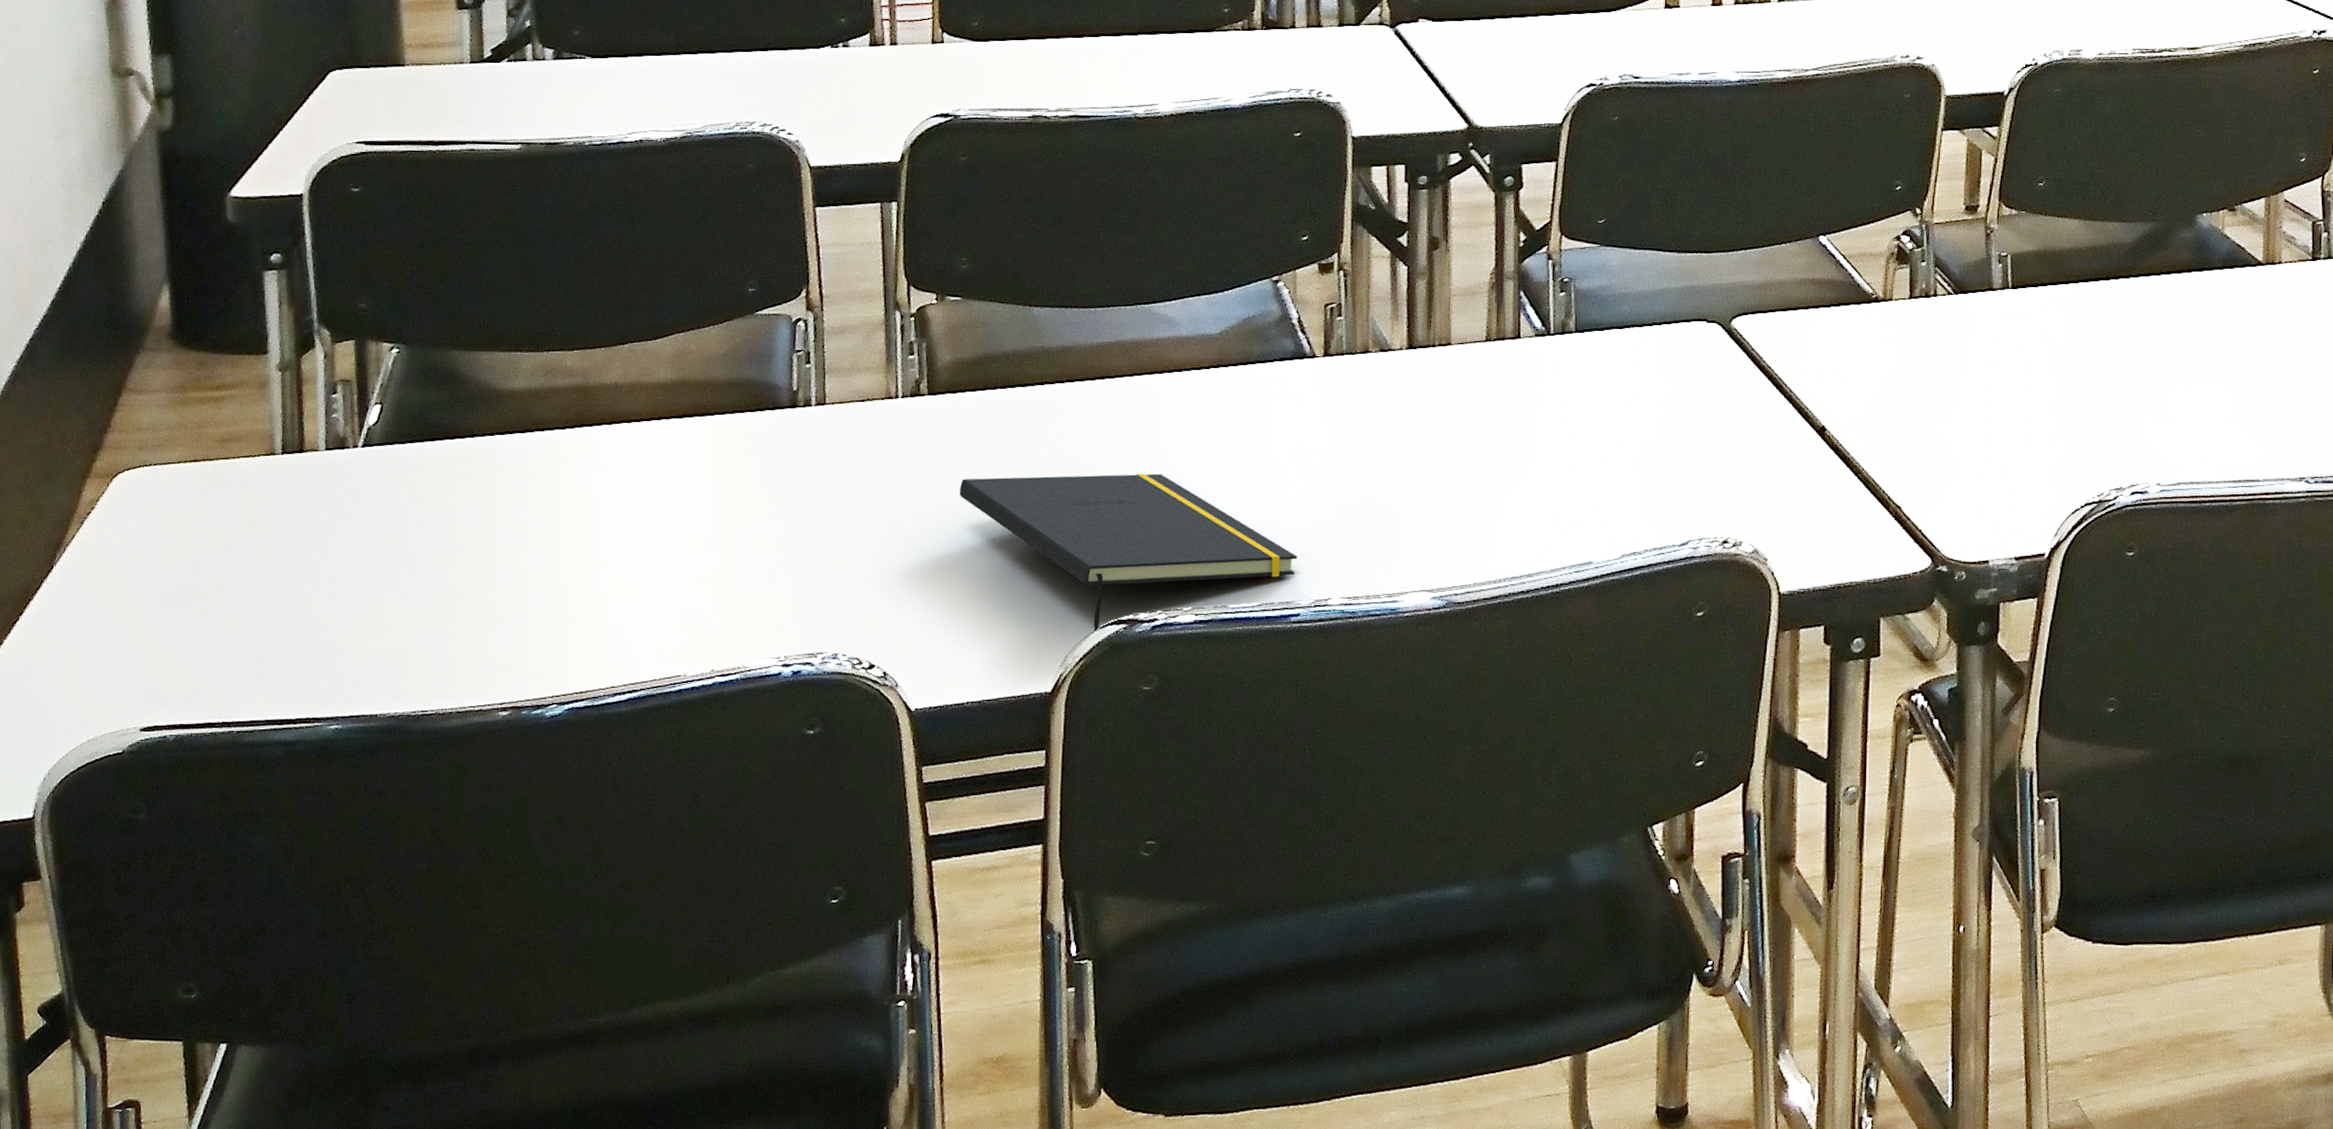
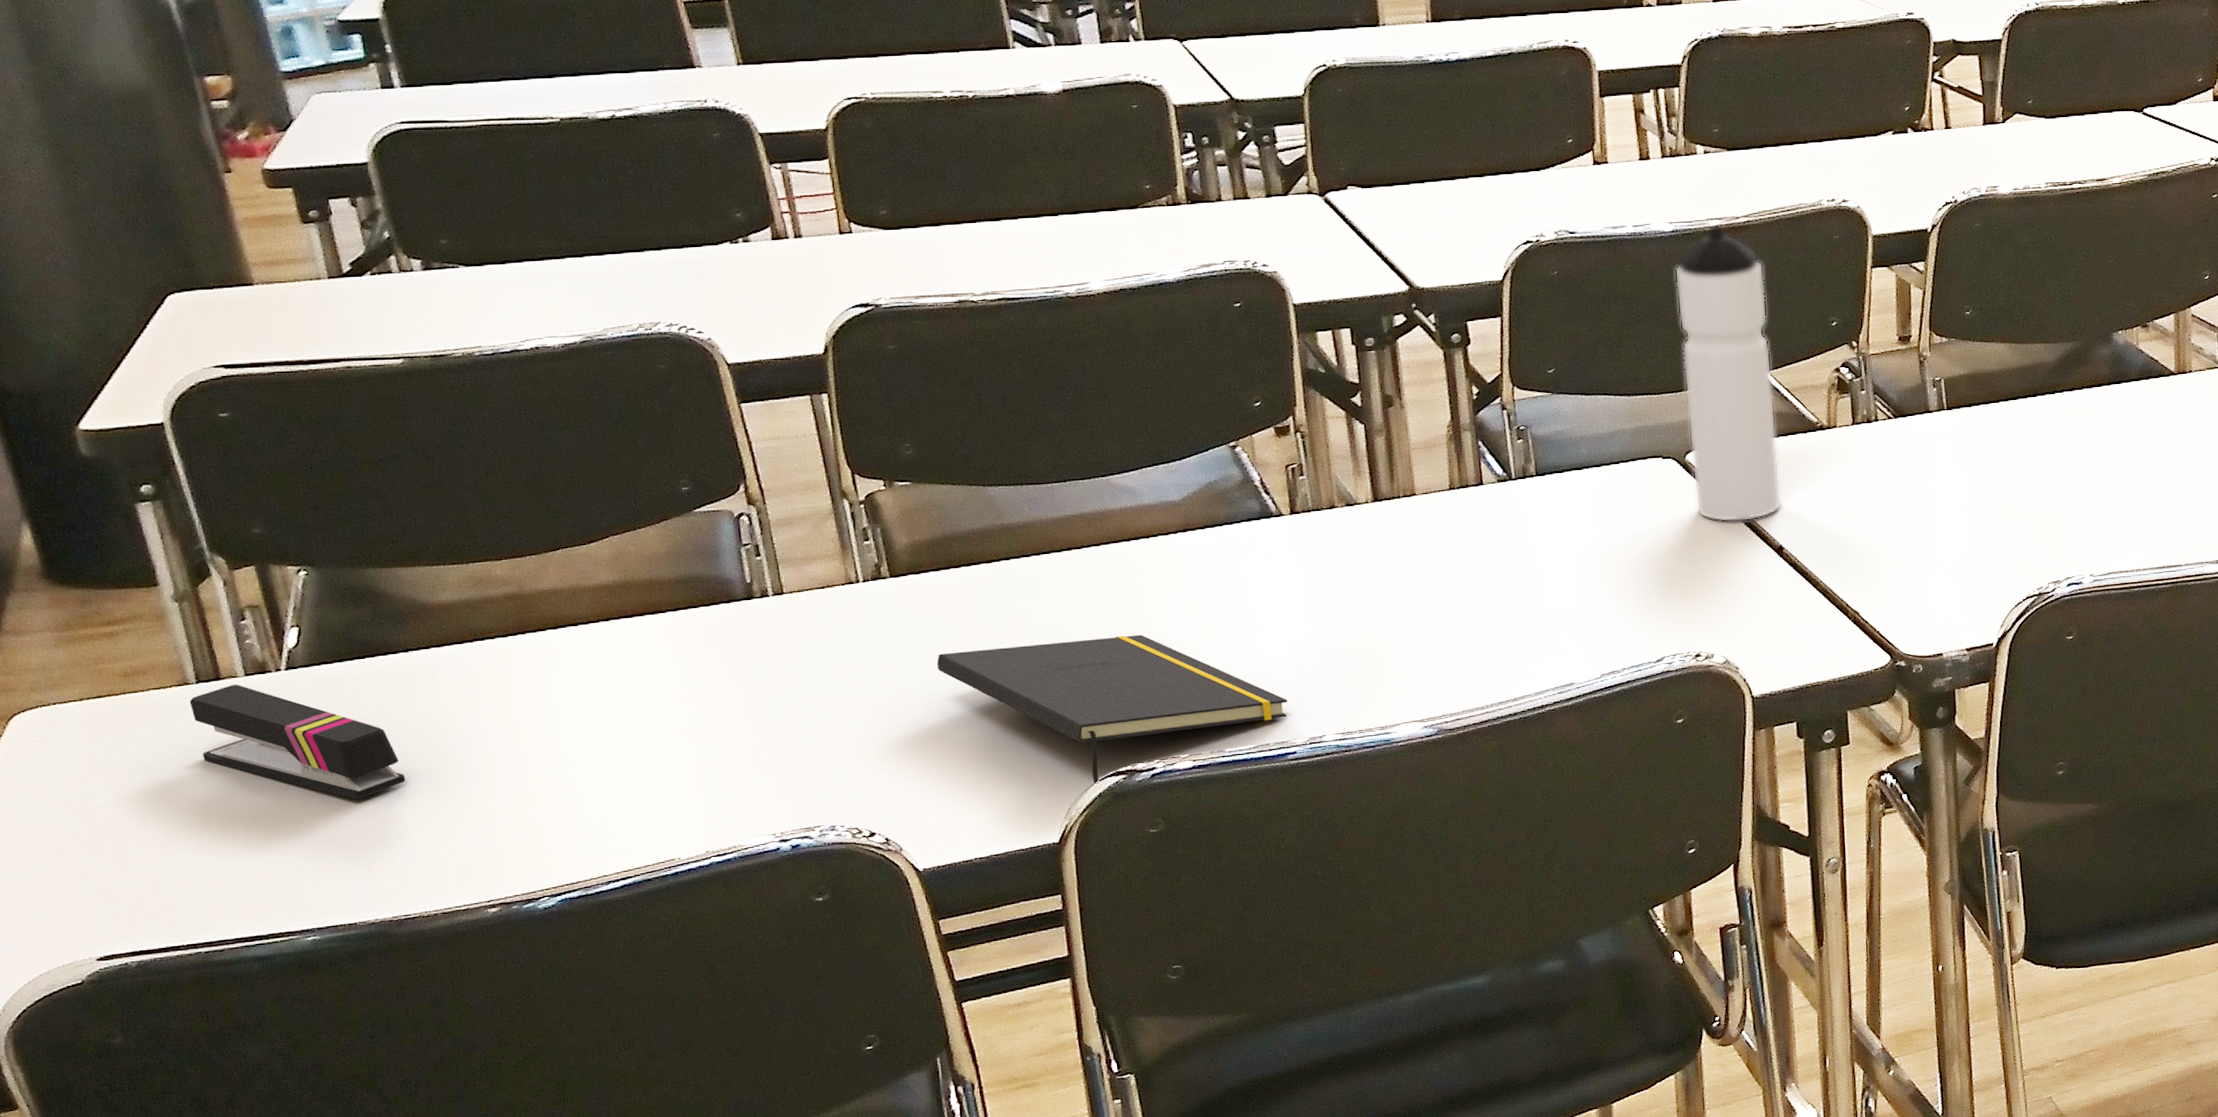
stapler: none [272,458,449,585] -> present [189,685,406,799]
water bottle: none [1737,76,1830,397] -> present [1674,224,1782,523]

